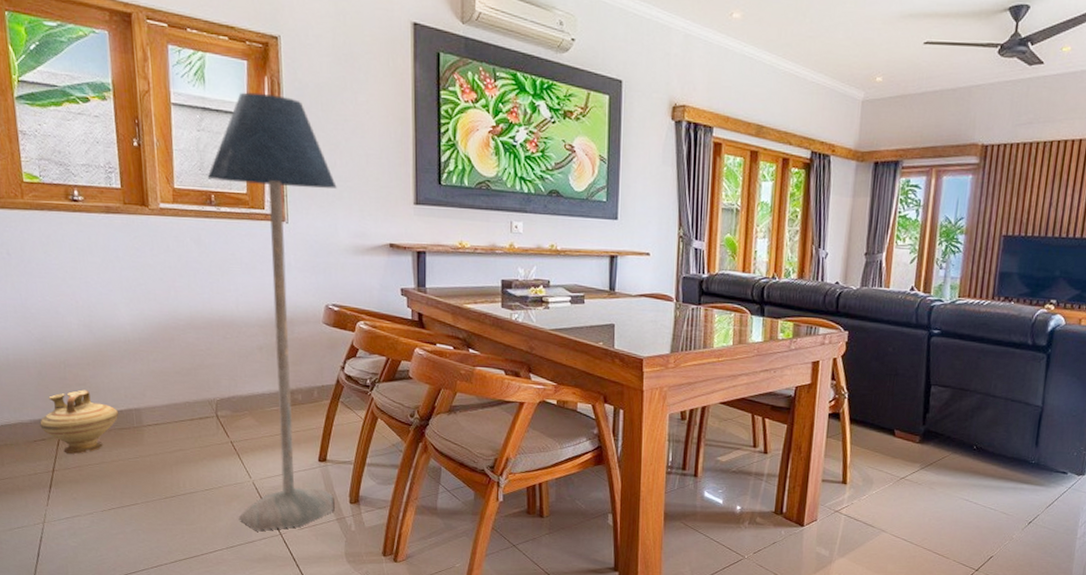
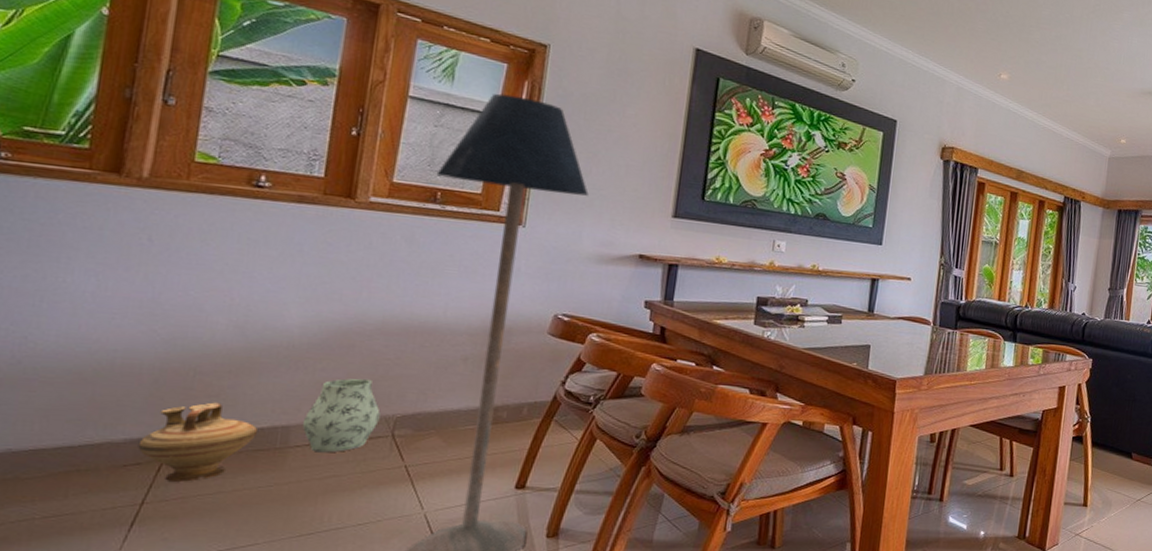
vase: none [148,367,205,431] -> present [302,378,381,453]

